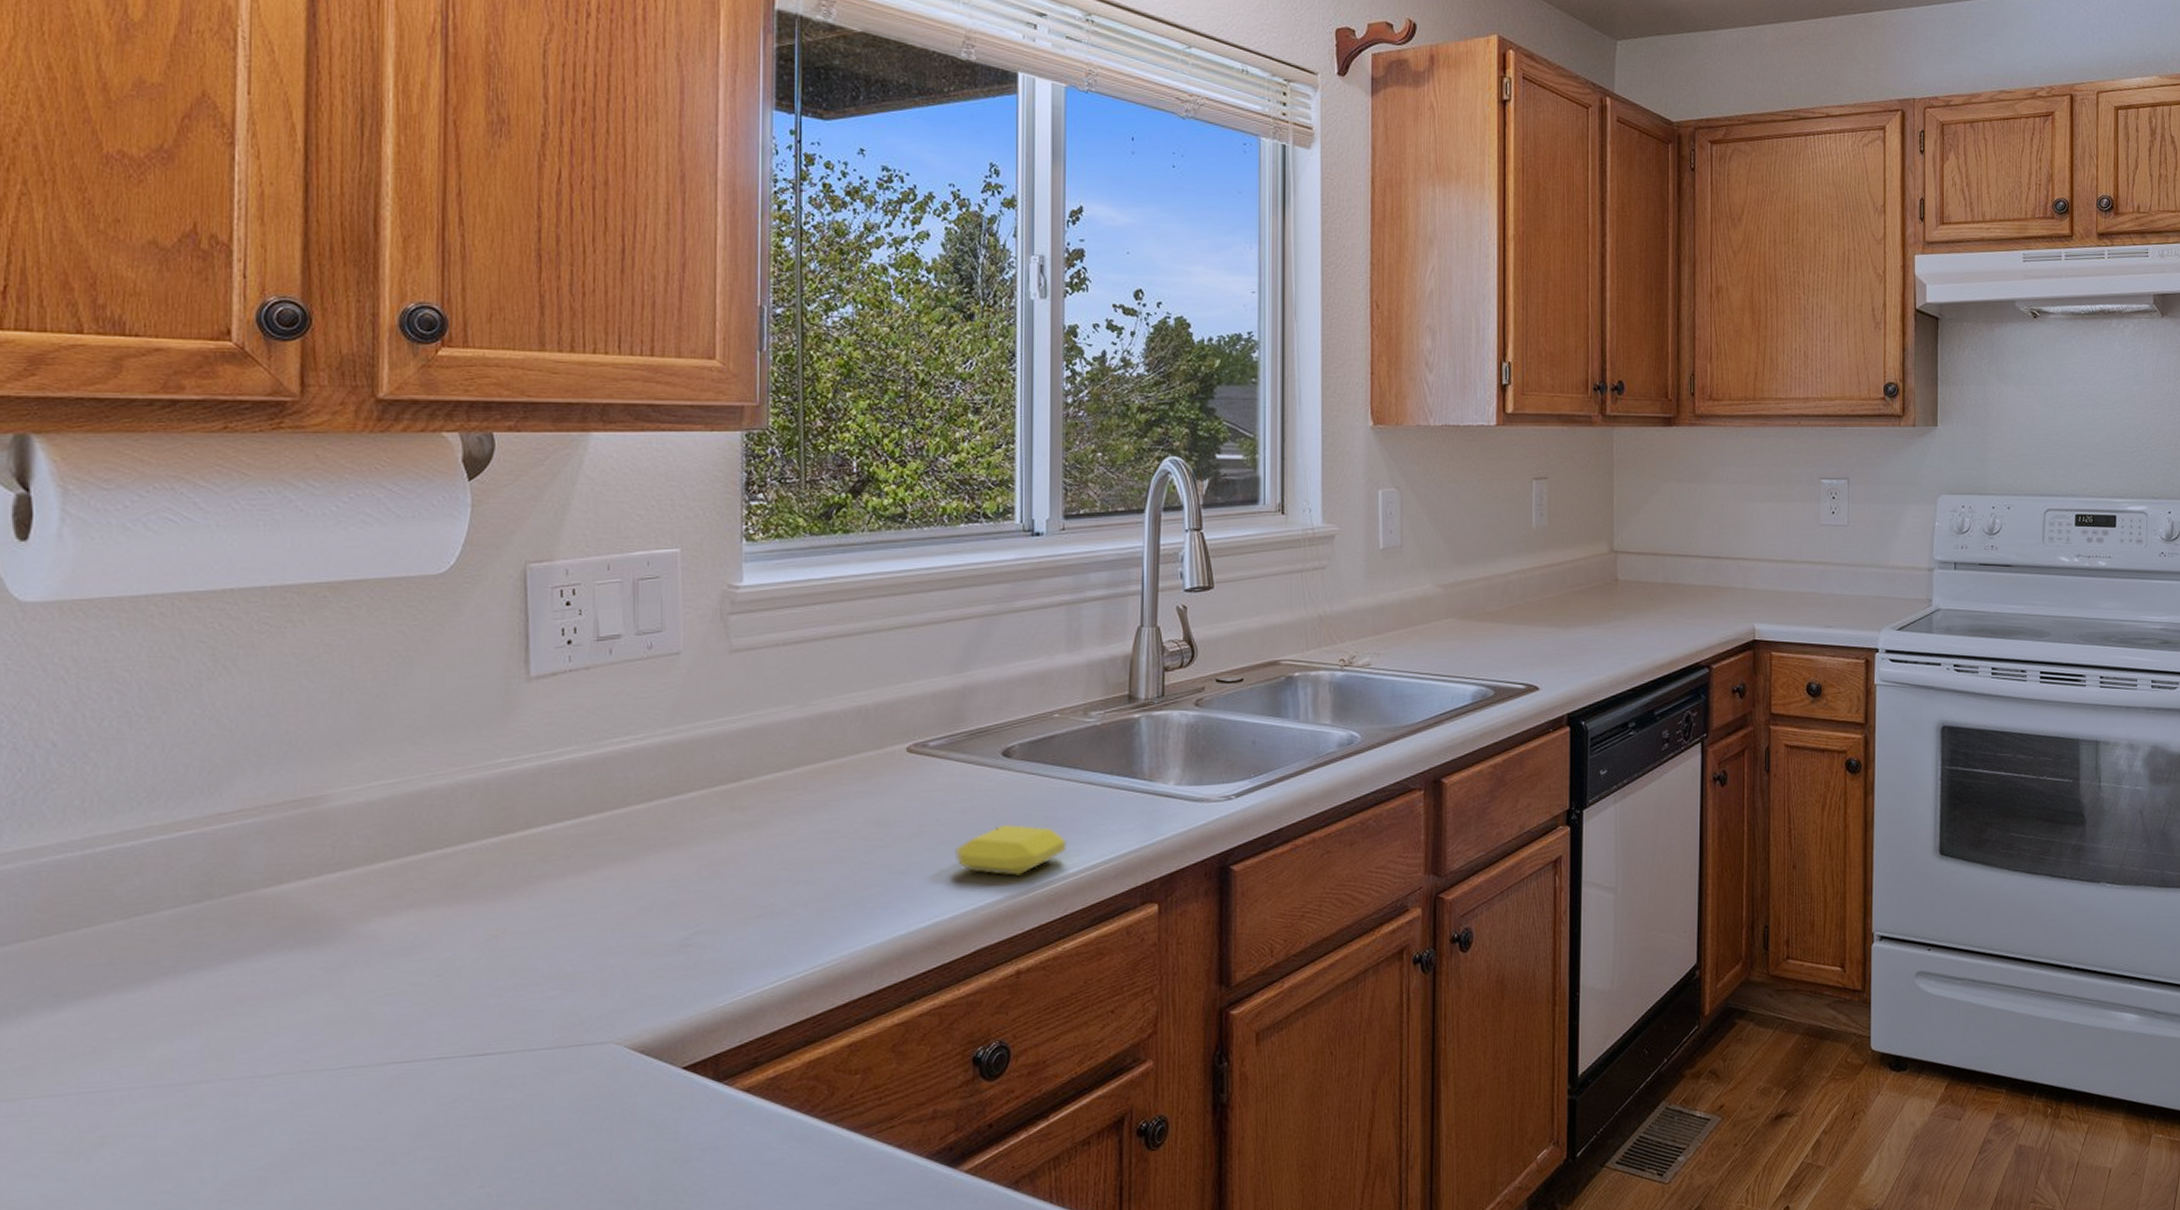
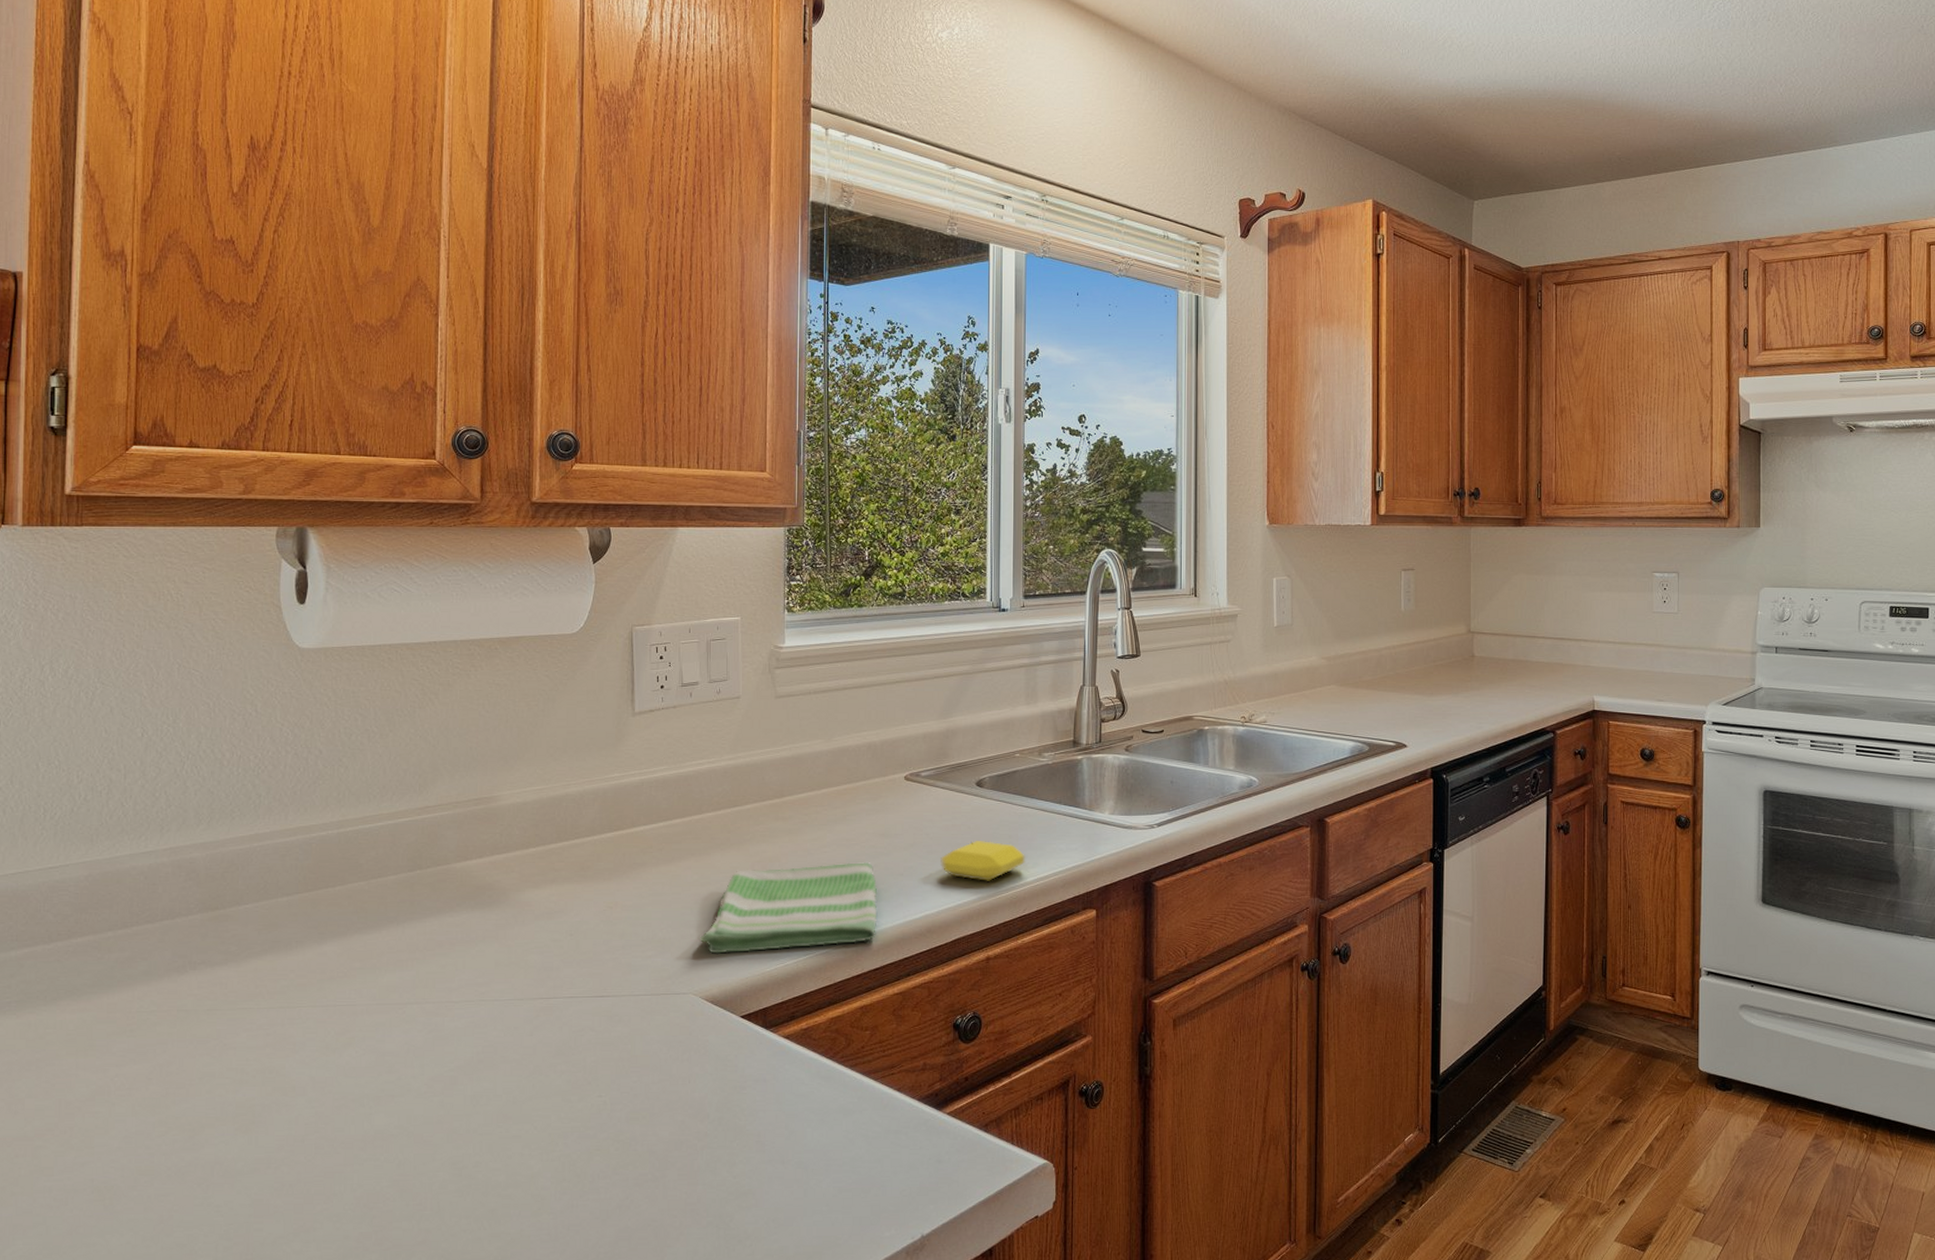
dish towel: none [623,858,871,989] -> present [699,861,878,954]

